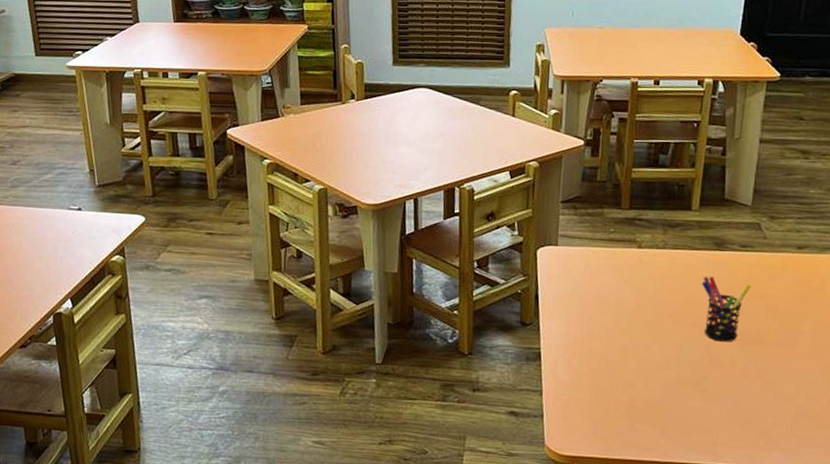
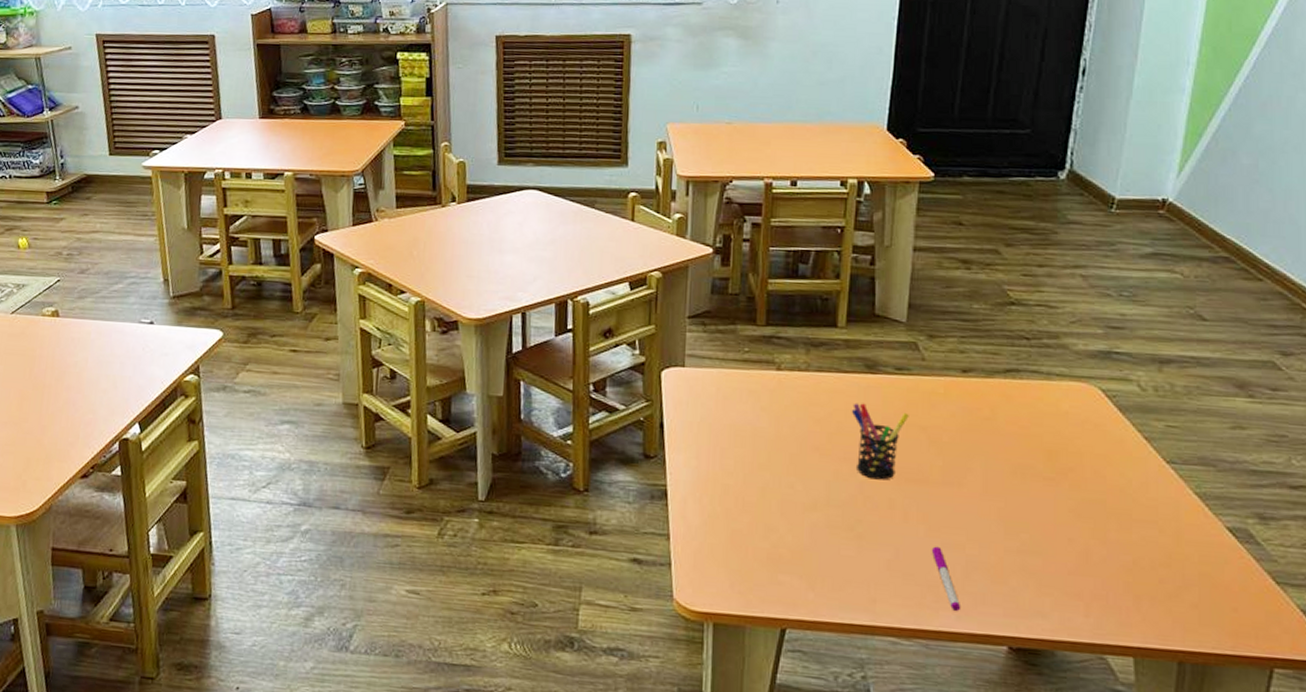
pen: none [765,397,788,452] -> present [931,546,960,612]

